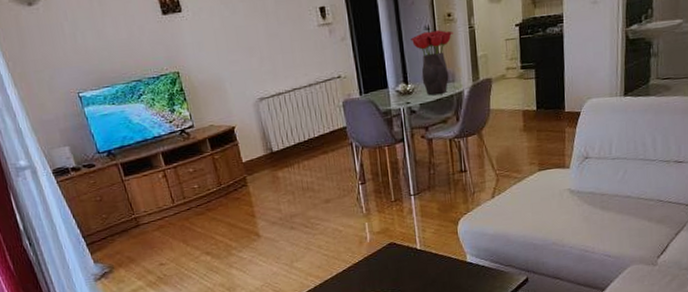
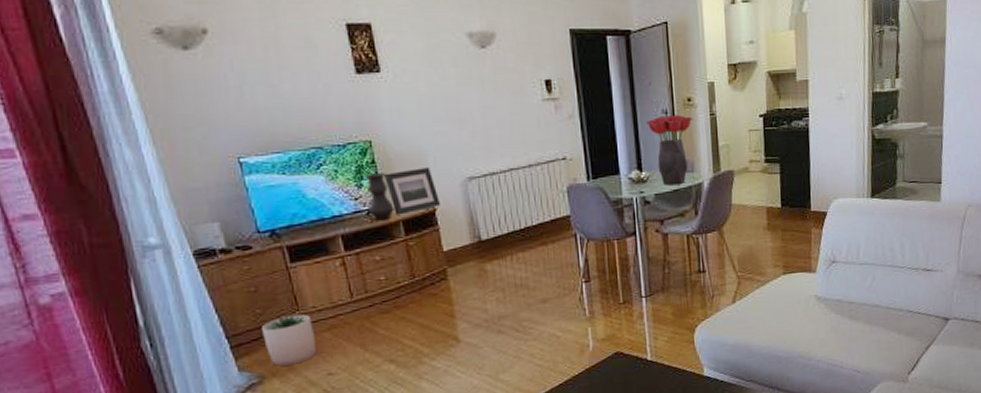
planter: none [108,217,151,259] -> present [262,314,317,366]
vase: none [175,98,201,139] -> present [364,172,394,221]
picture frame: none [191,91,239,134] -> present [384,166,441,215]

